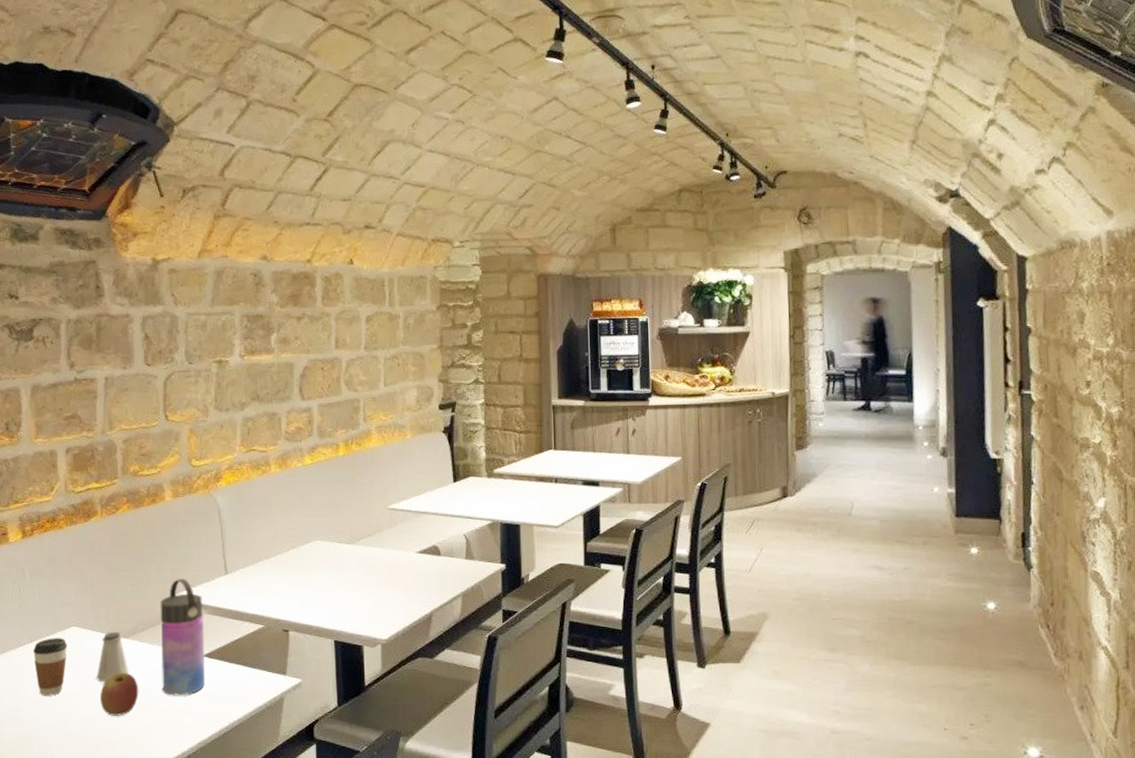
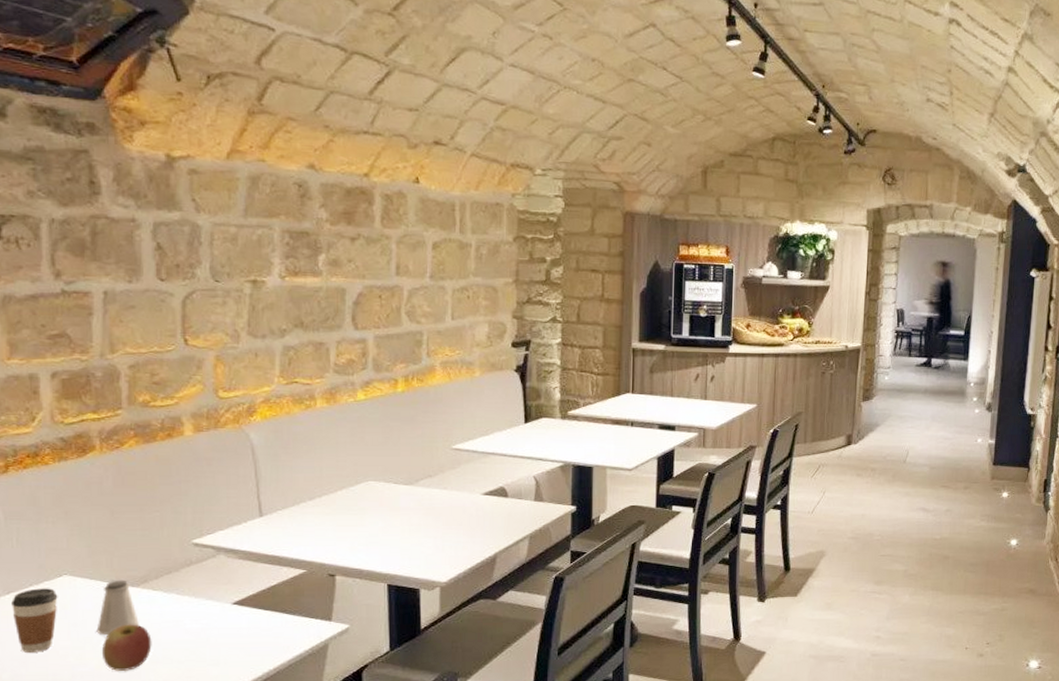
water bottle: present [160,579,206,696] -> none [178,522,235,647]

